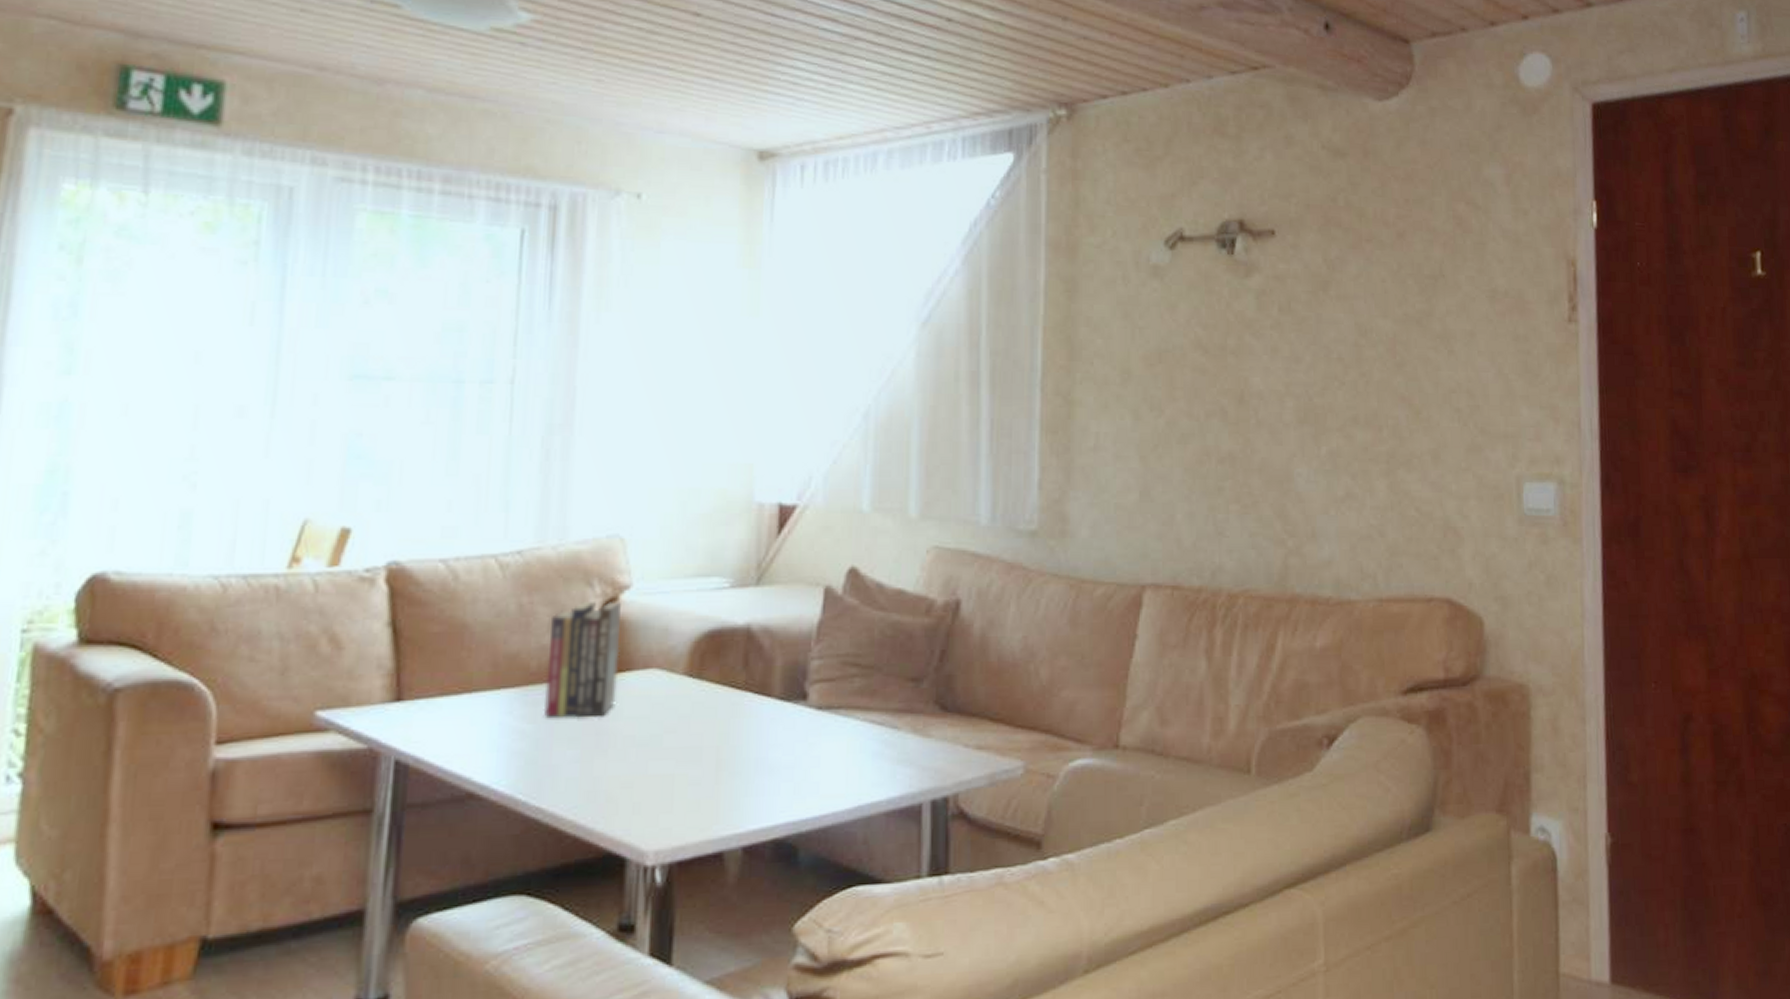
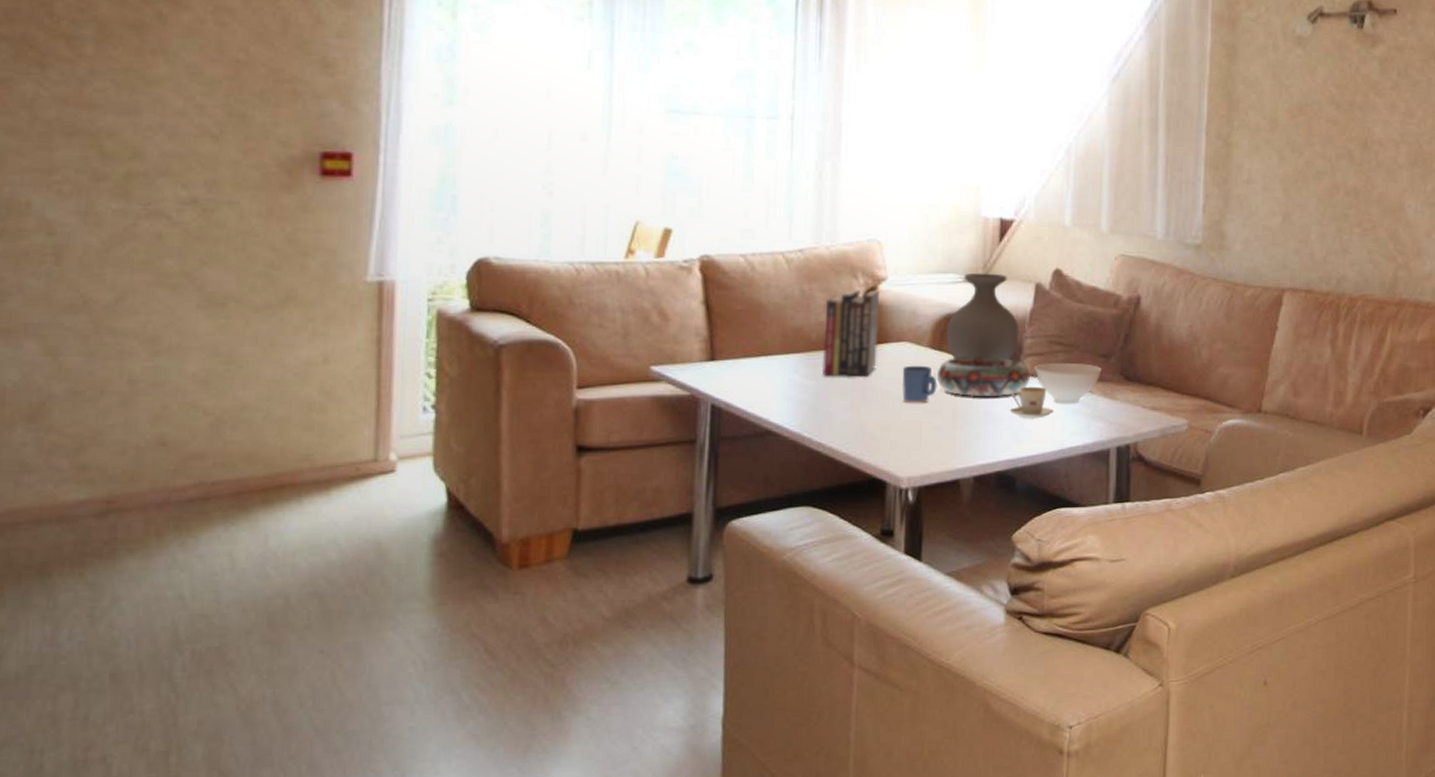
mug: none [648,699,696,751] -> present [902,365,937,403]
decorative bowl: none [694,685,817,740] -> present [936,357,1030,397]
vase: none [708,575,803,690] -> present [946,273,1019,359]
teacup: none [790,722,850,767] -> present [1009,386,1055,419]
bowl: none [822,689,911,746] -> present [1034,362,1102,404]

